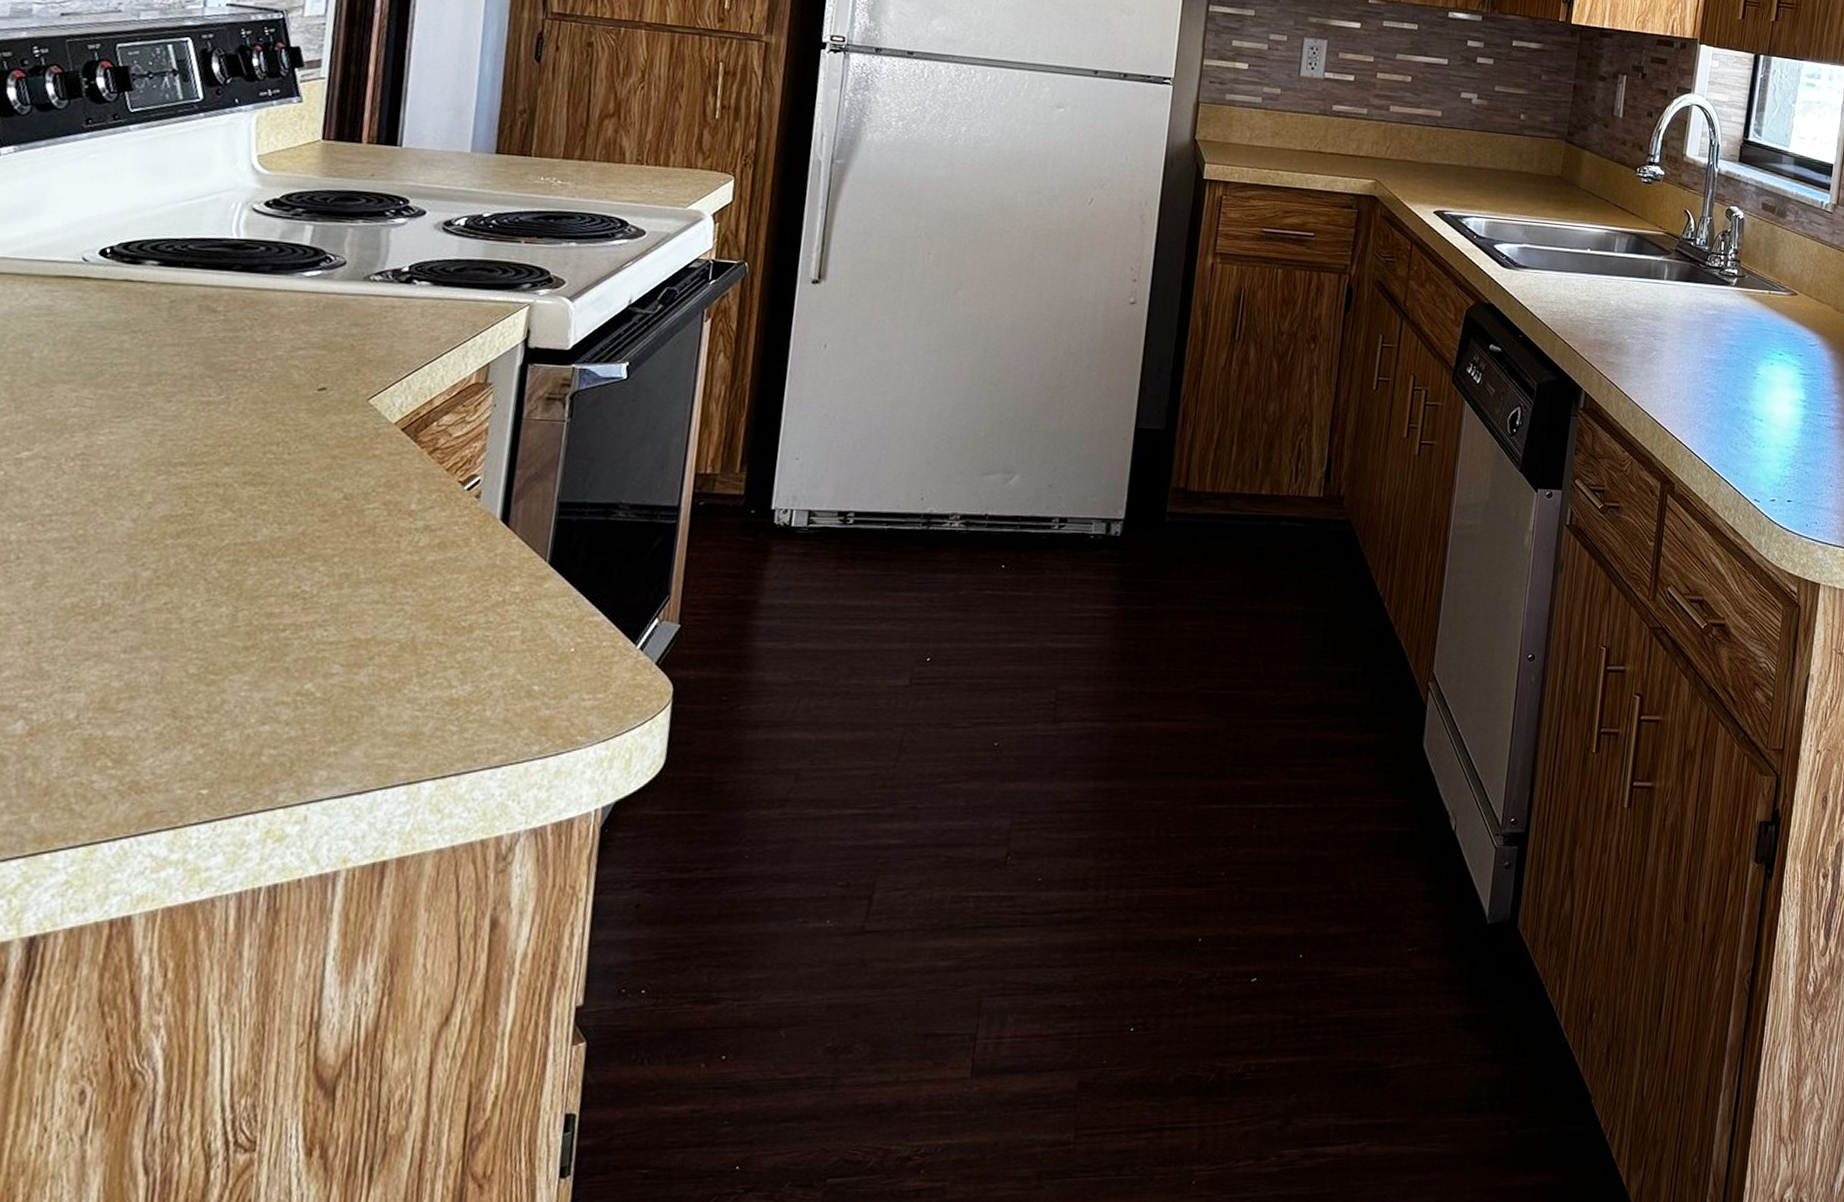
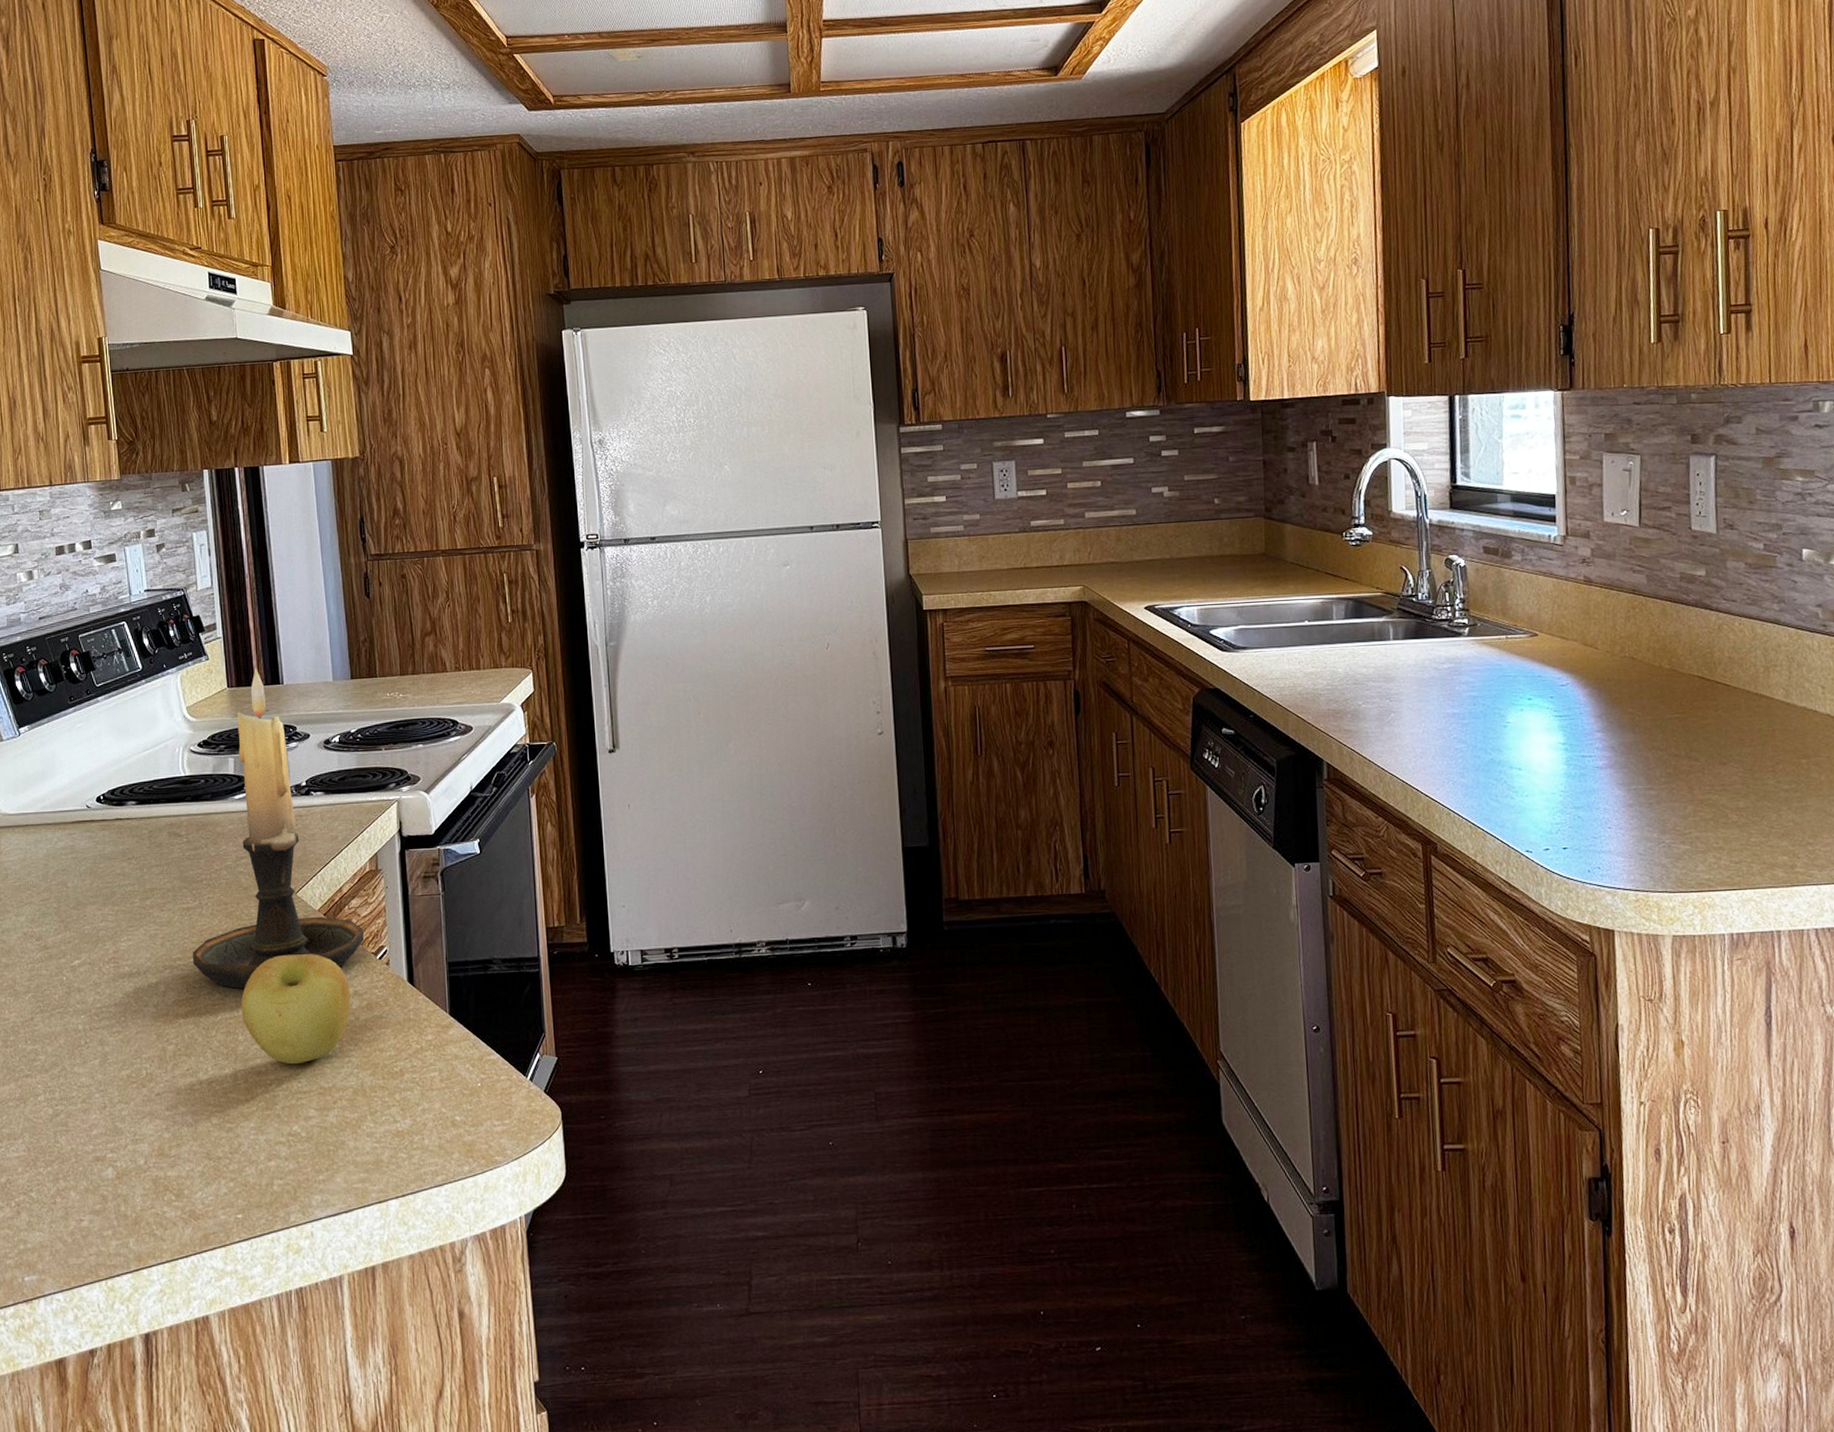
candle holder: none [201,121,454,510] -> present [192,667,365,990]
apple: none [259,473,420,608] -> present [241,954,351,1065]

